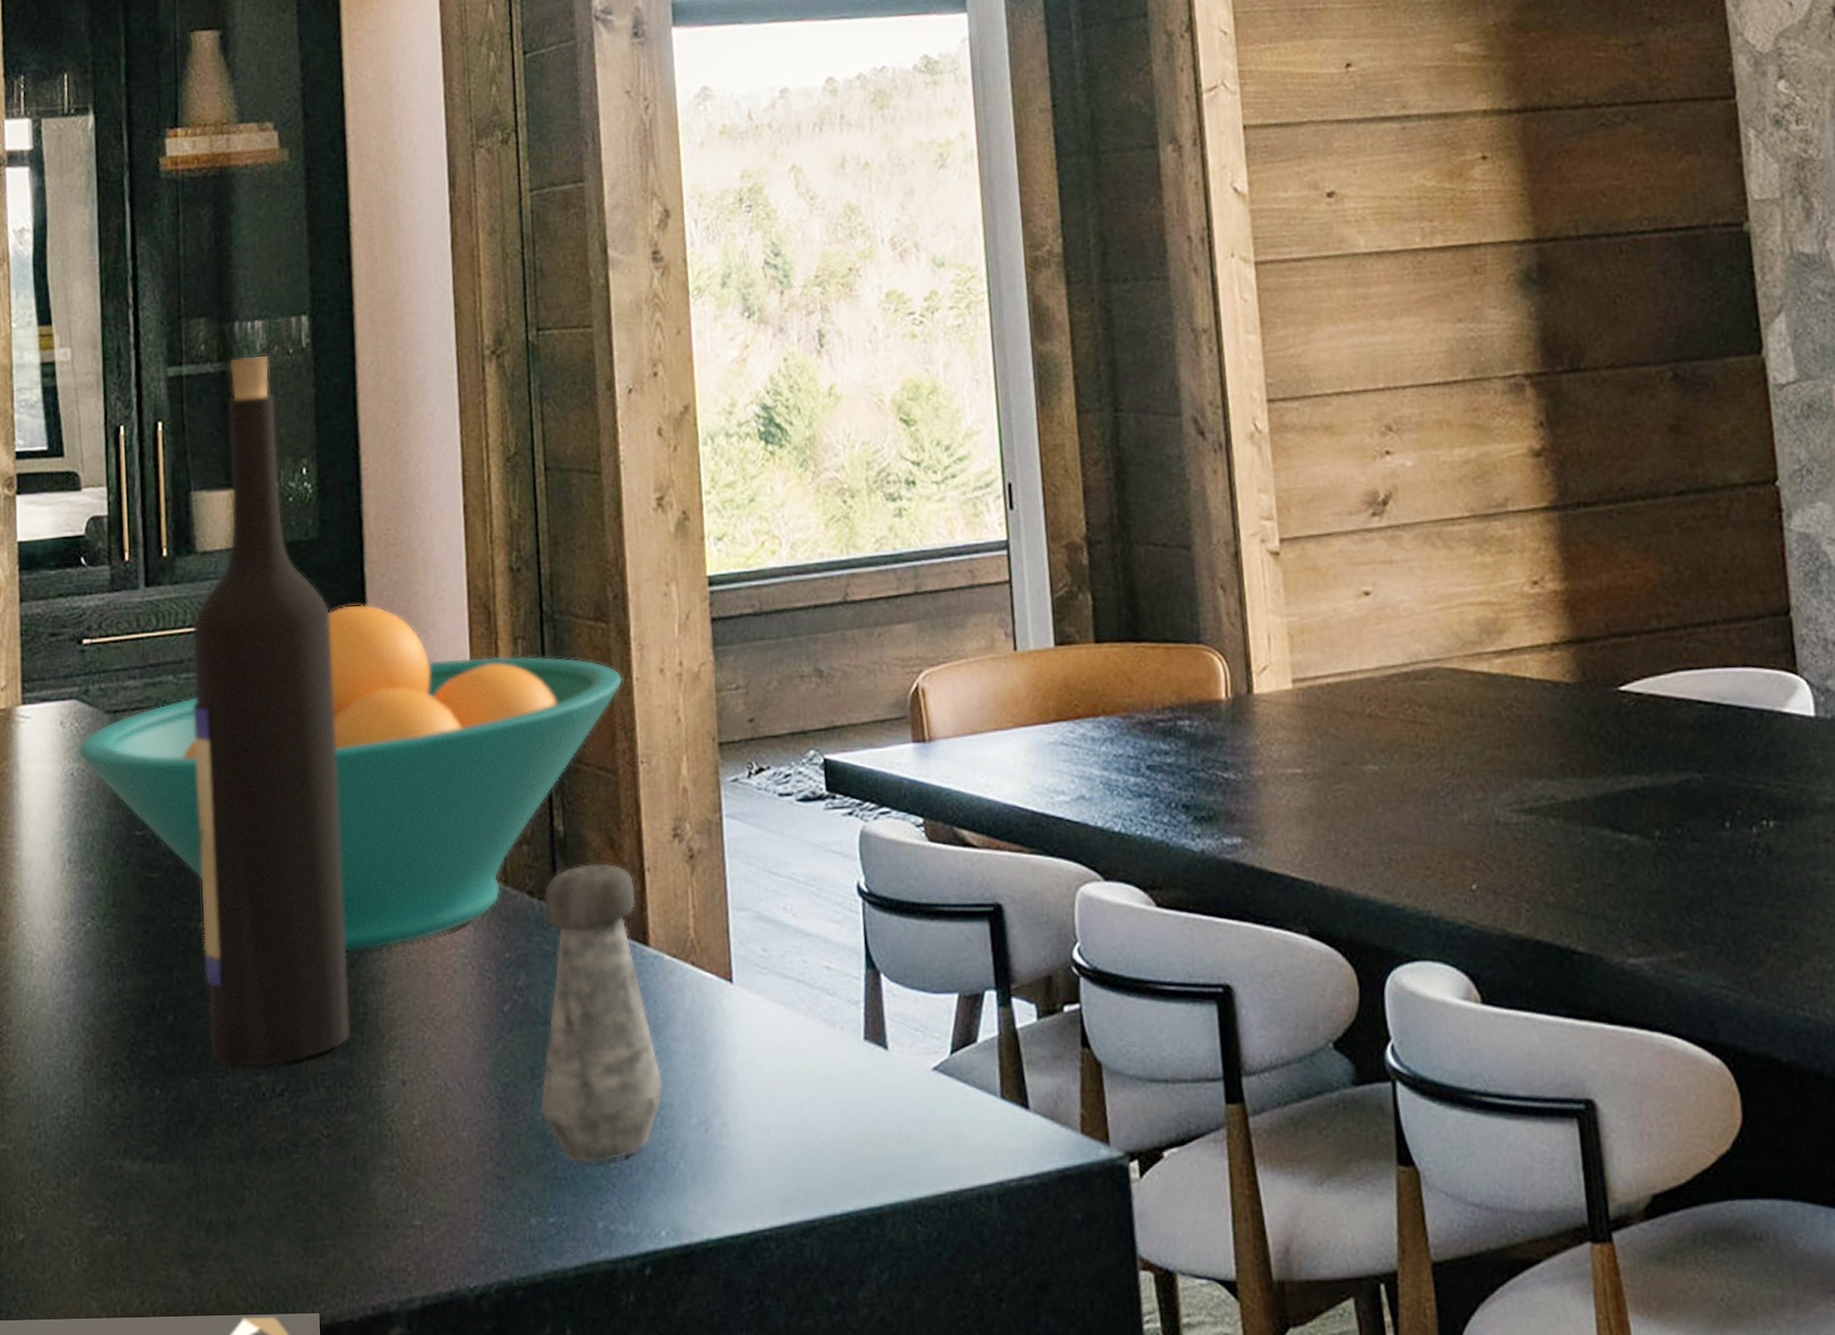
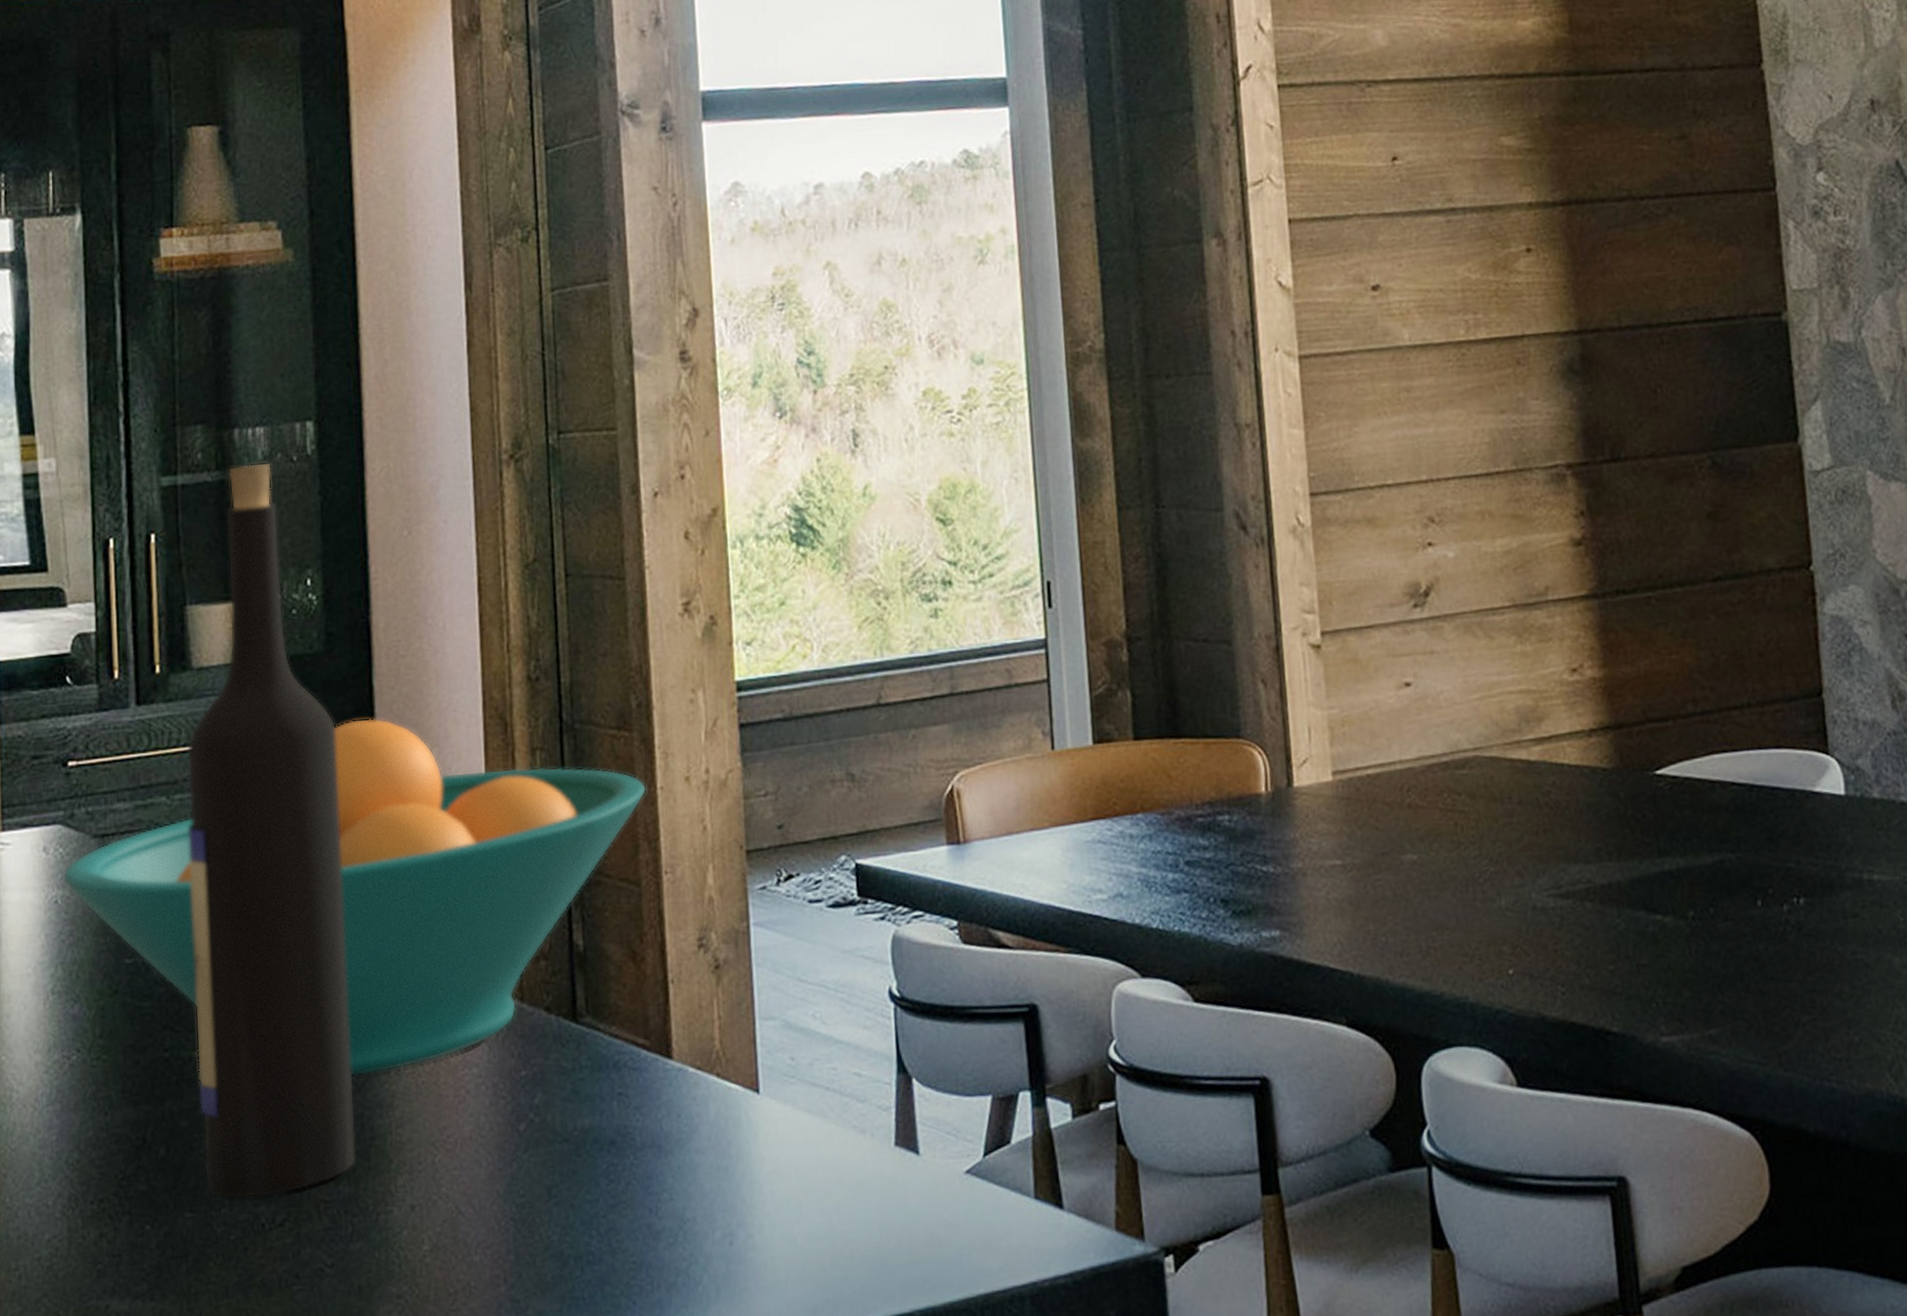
salt shaker: present [539,862,664,1164] -> none [556,975,688,1282]

